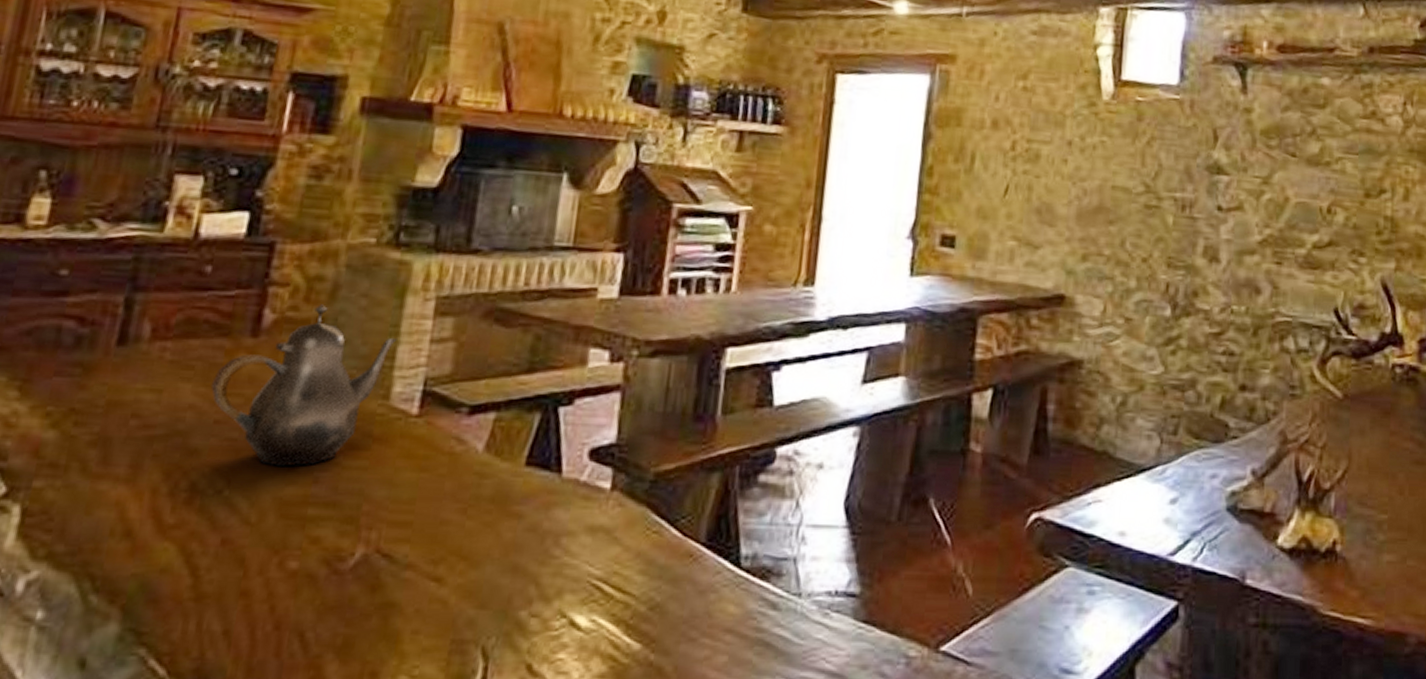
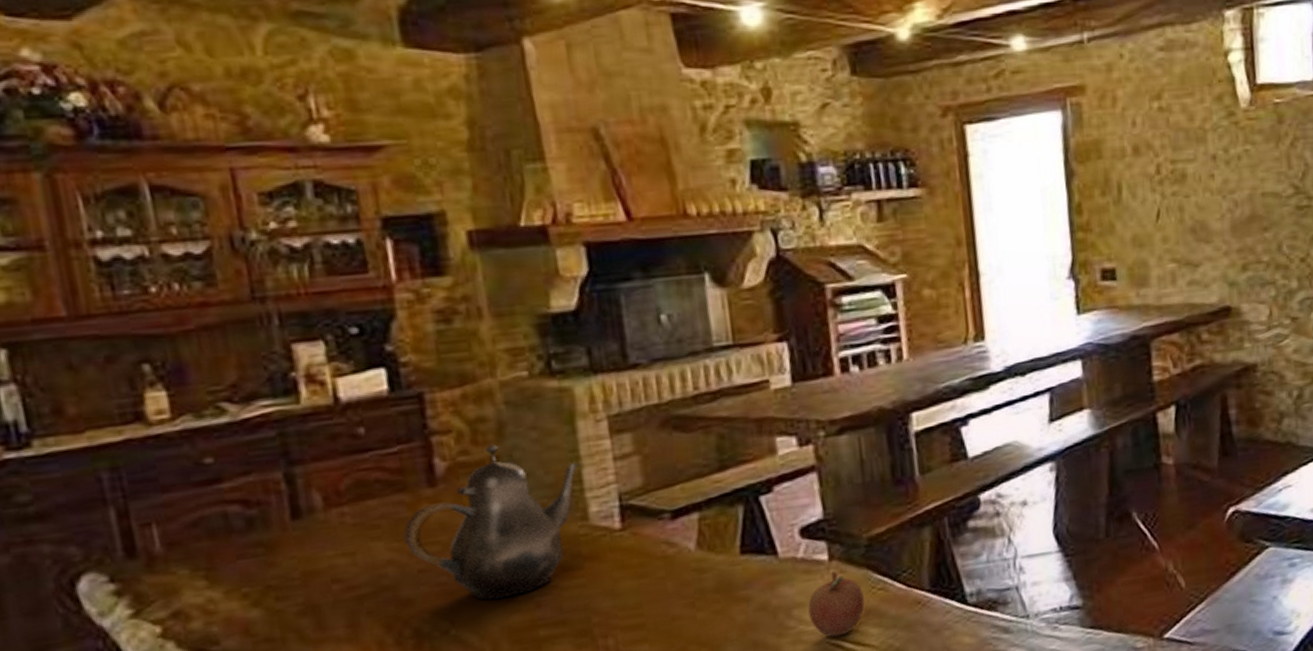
fruit: none [576,502,637,577] -> present [808,571,865,638]

